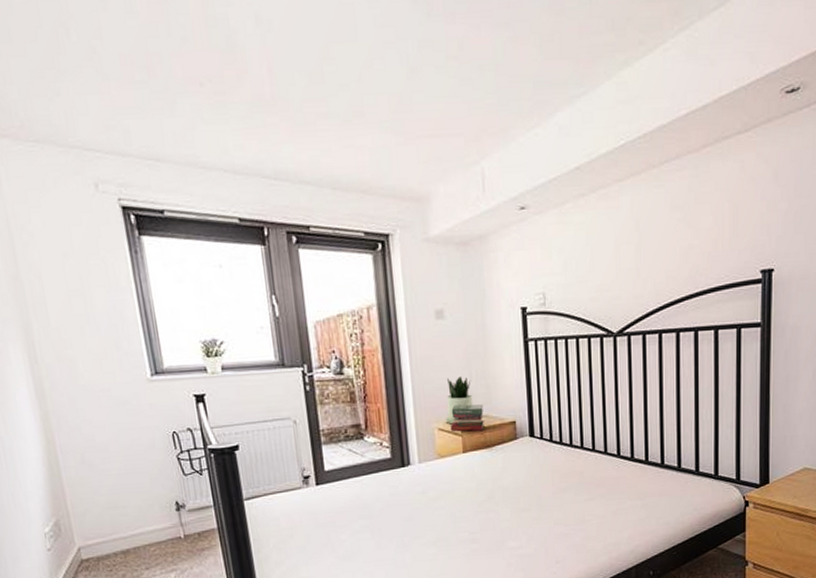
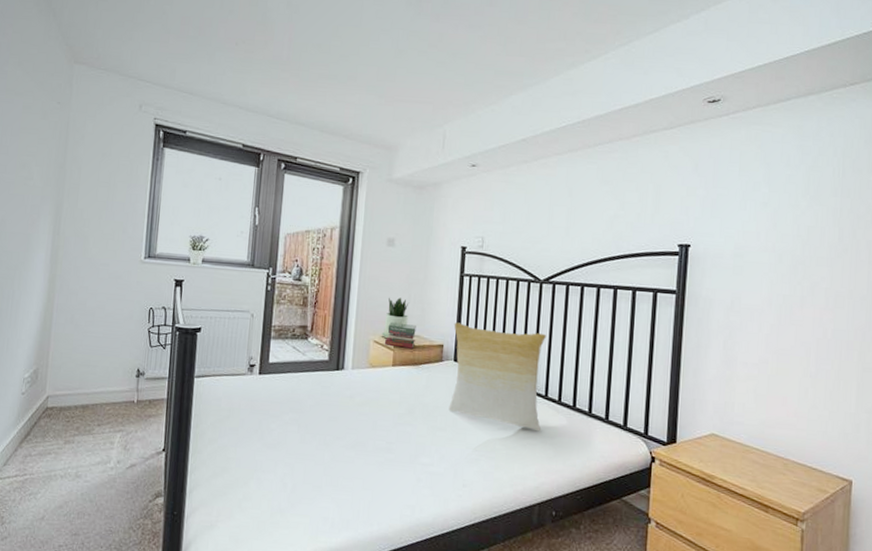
pillow: none [524,392,630,496] -> present [448,322,547,432]

